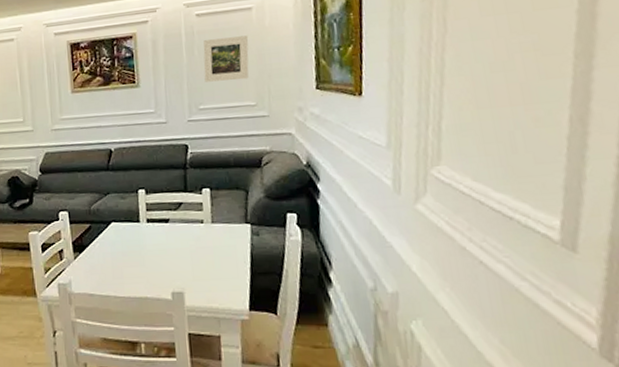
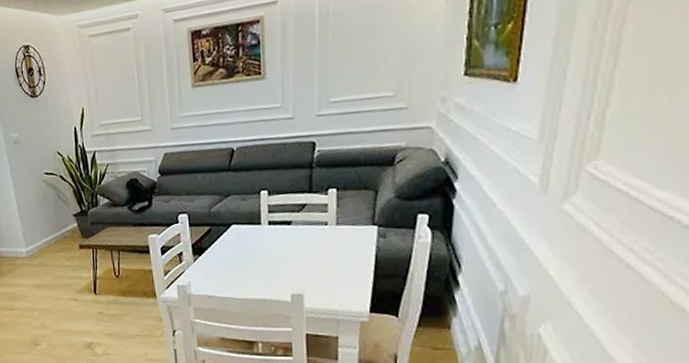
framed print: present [203,35,249,82] -> none [337,14,391,71]

